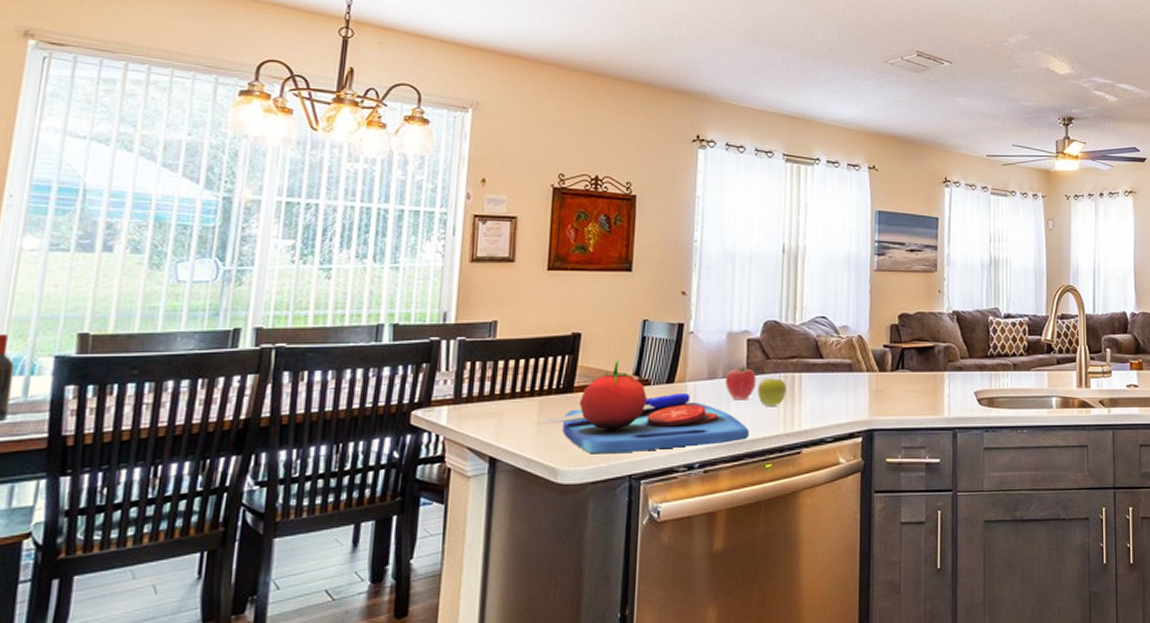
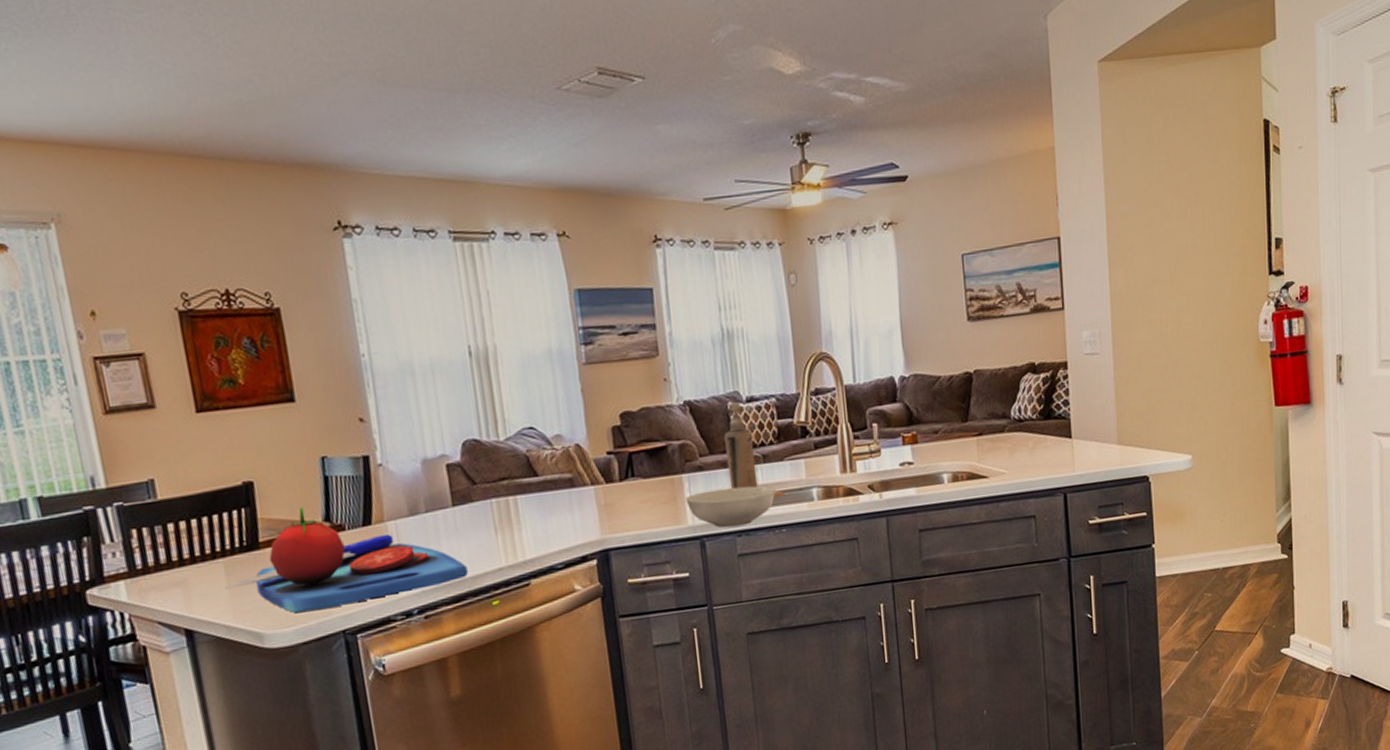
fruit: present [725,365,757,400] -> none [429,495,466,535]
fruit: present [757,377,787,406] -> none [468,504,503,538]
bowl: none [944,388,1021,423] -> present [685,485,776,529]
soap dispenser: none [982,317,1029,403] -> present [723,402,786,499]

